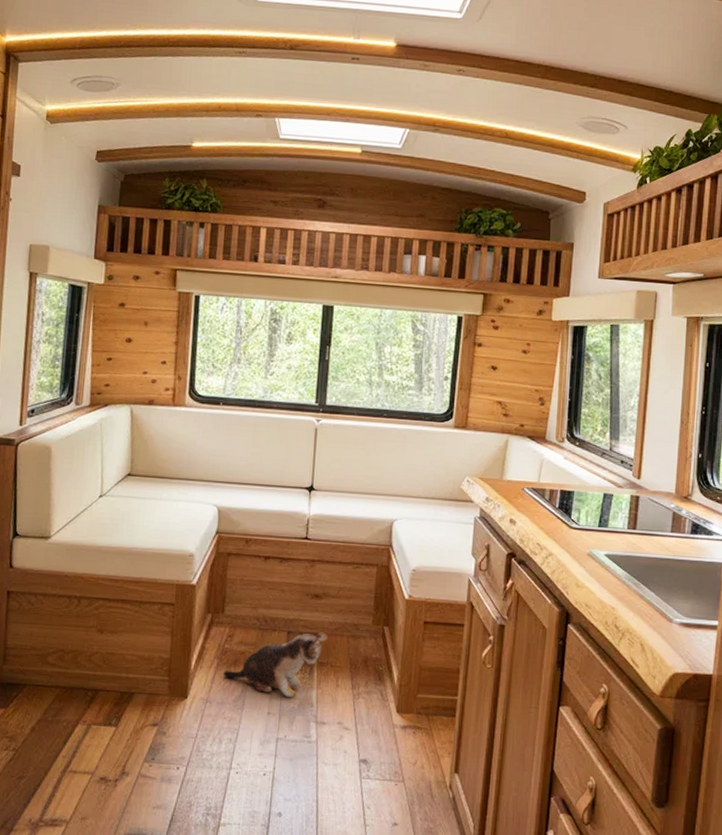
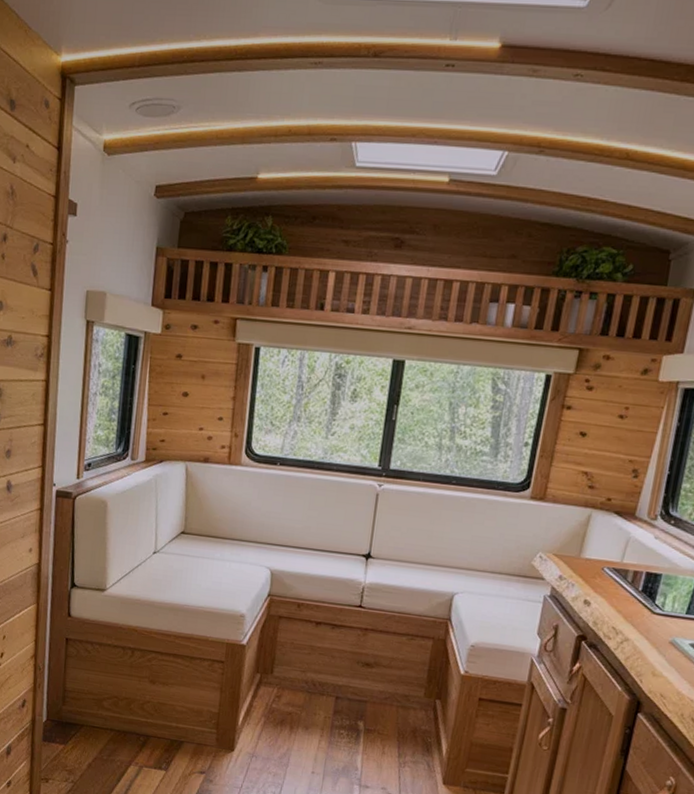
plush toy: present [224,632,328,698] -> none [270,700,377,760]

